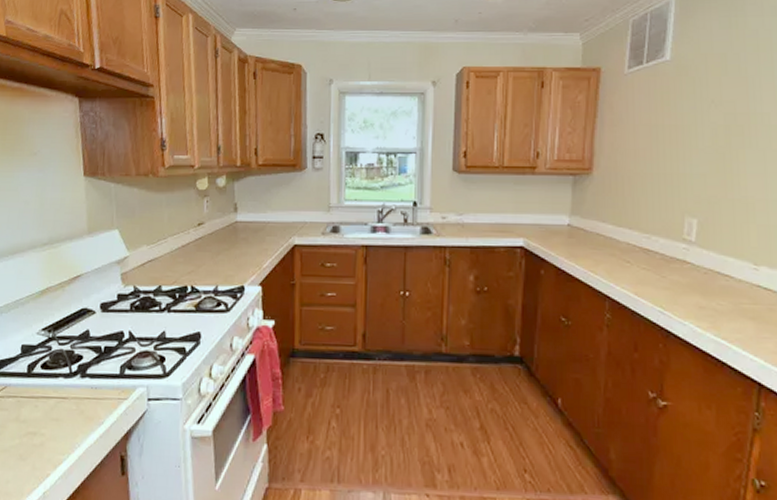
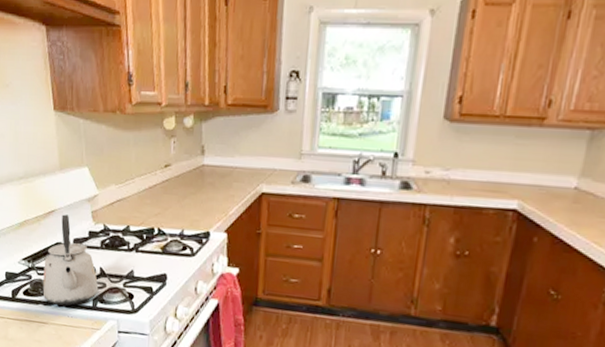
kettle: none [64,278,127,377] -> present [43,214,99,306]

